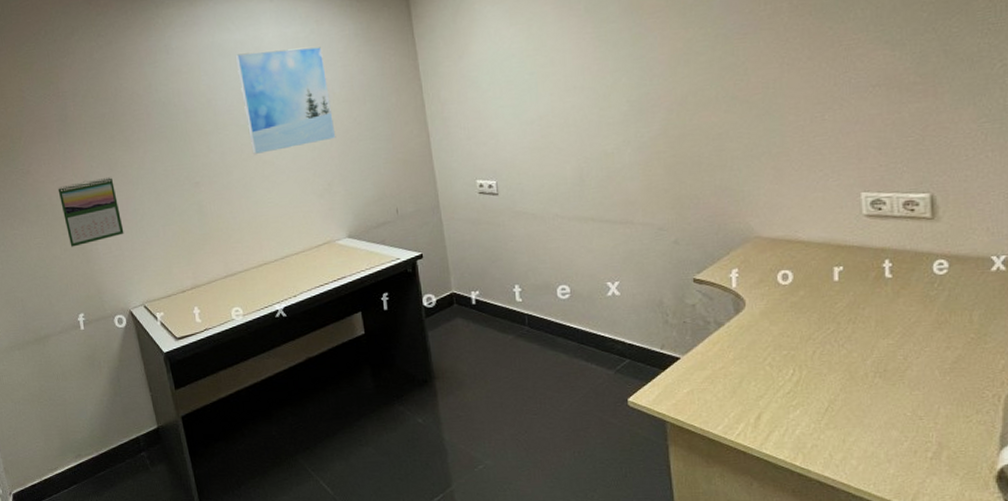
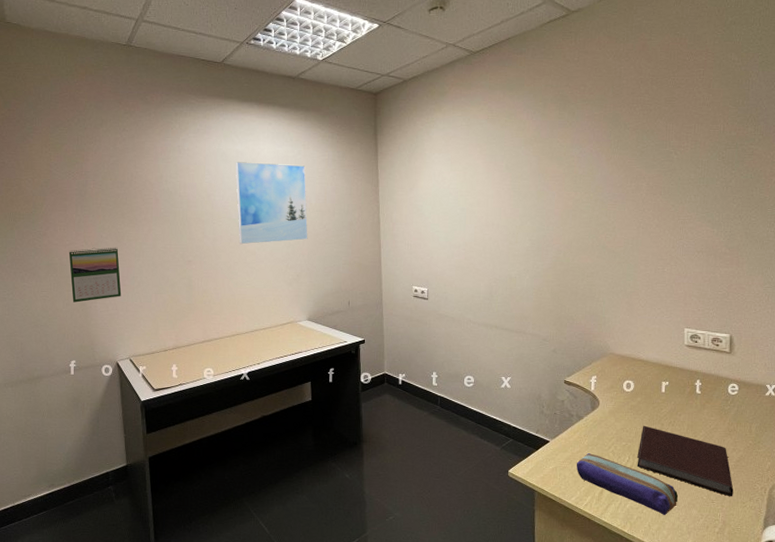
pencil case: none [719,369,870,440] -> present [576,453,679,515]
notebook: none [805,326,951,410] -> present [637,425,734,496]

